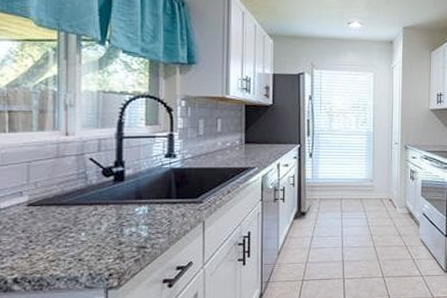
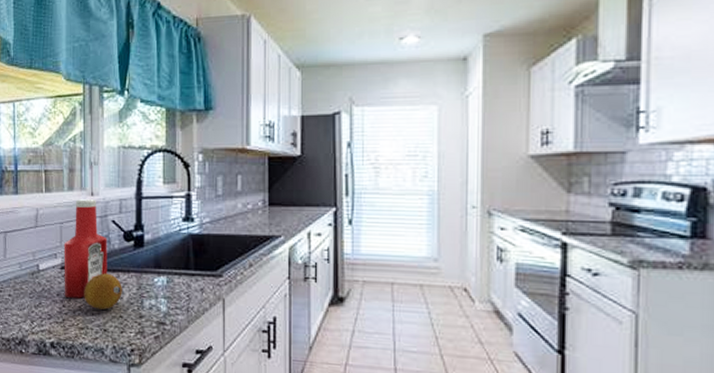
ketchup bottle: none [31,139,84,233] -> present [63,199,108,298]
fruit: none [55,207,100,241] -> present [84,273,122,310]

